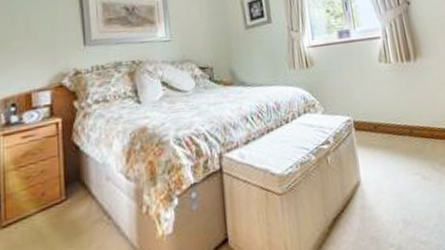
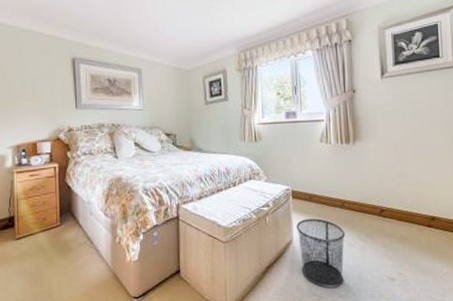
waste bin: none [363,151,424,235] -> present [296,218,346,289]

